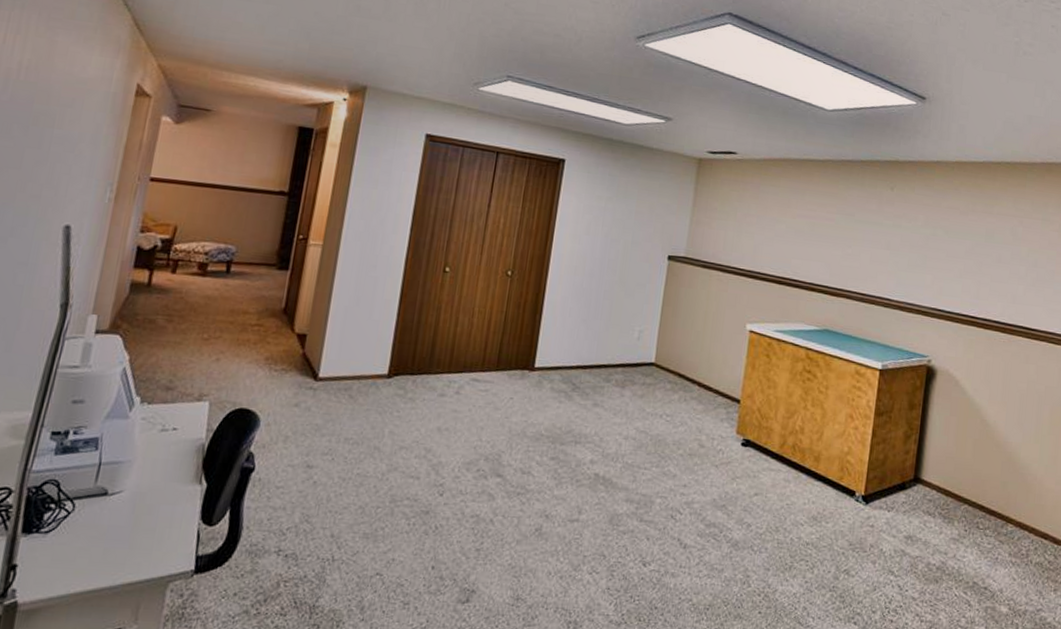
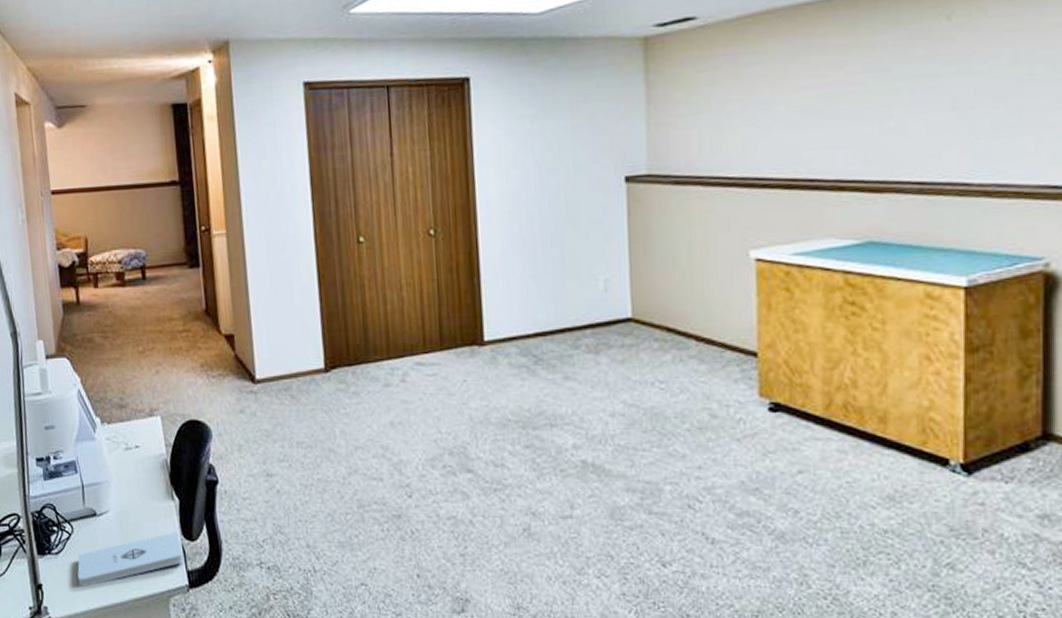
notepad: none [64,516,198,569] -> present [77,532,184,586]

